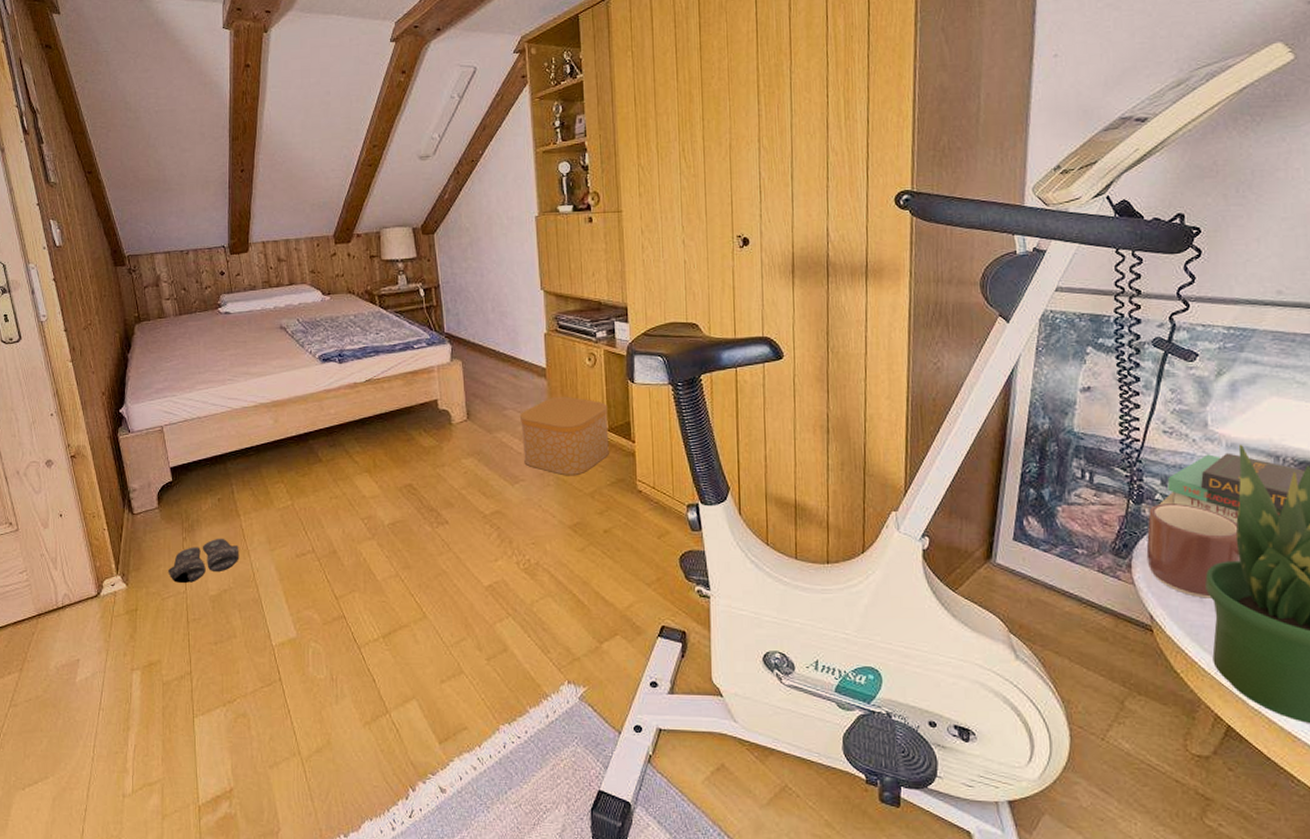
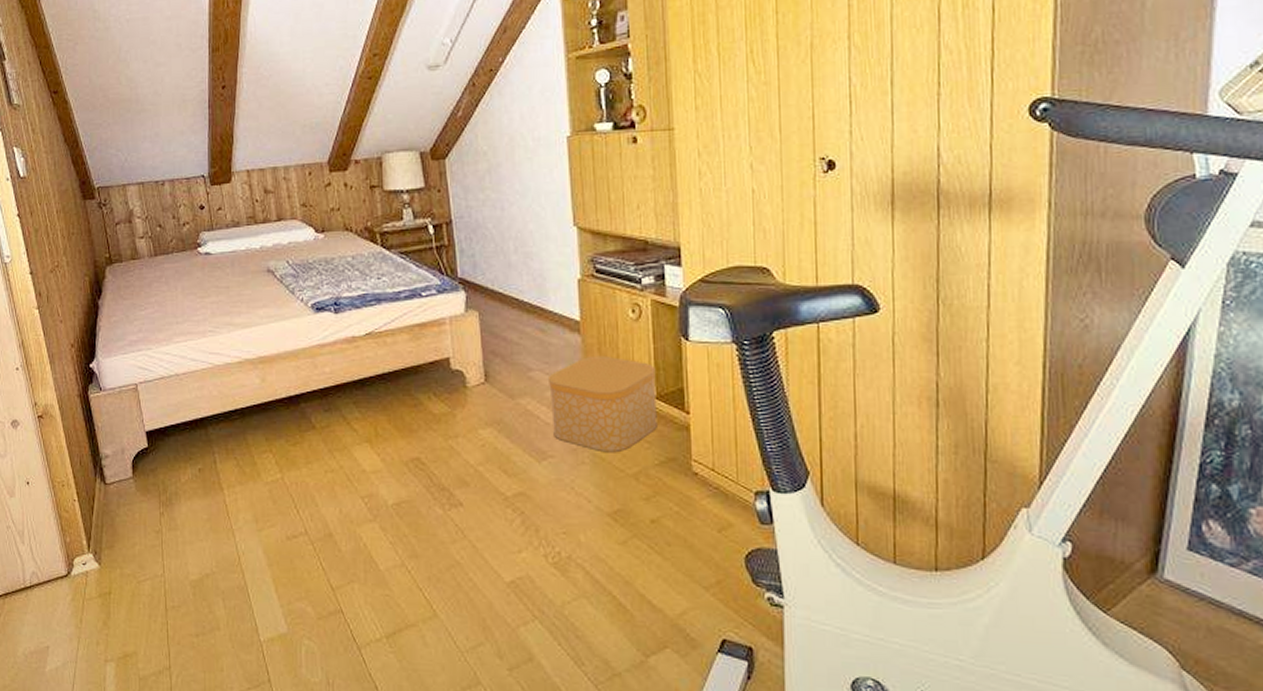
slippers: present [168,538,240,584] -> none [144,514,223,566]

